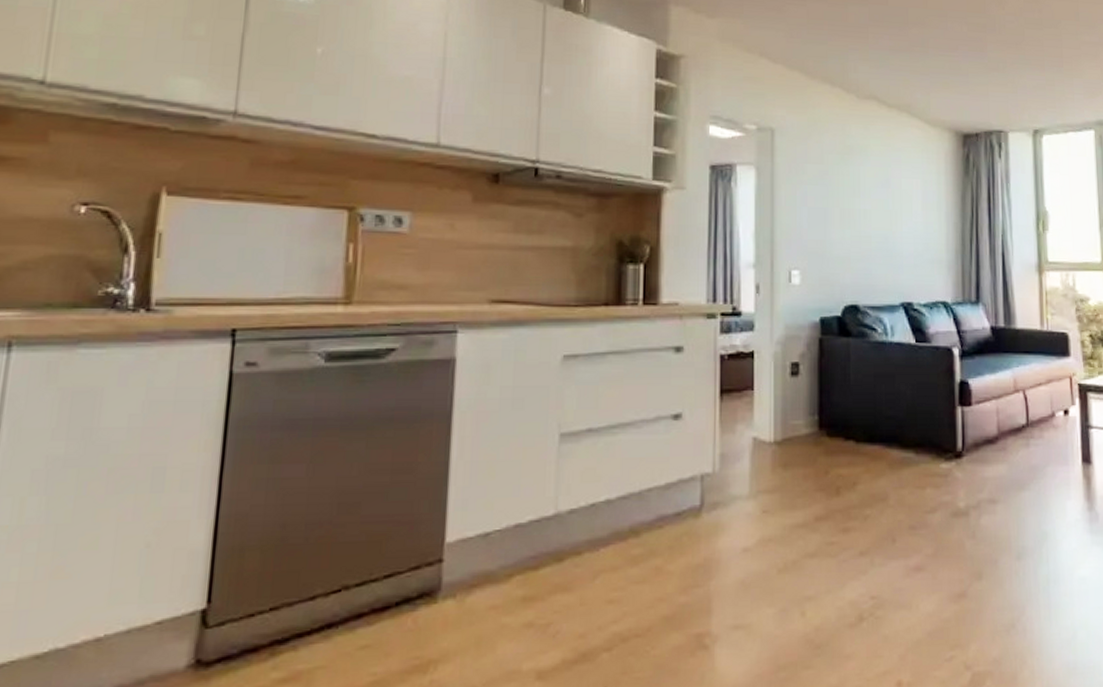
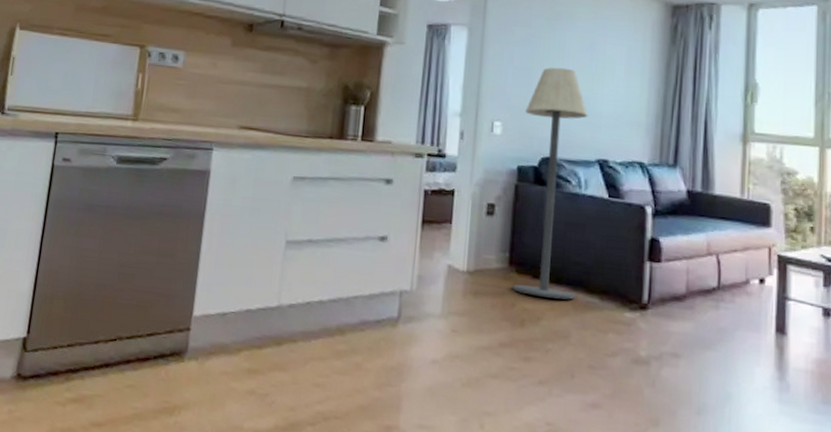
floor lamp: none [824,206,891,459] -> present [513,67,588,300]

